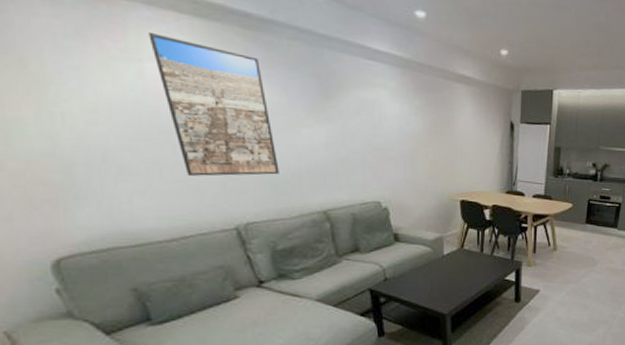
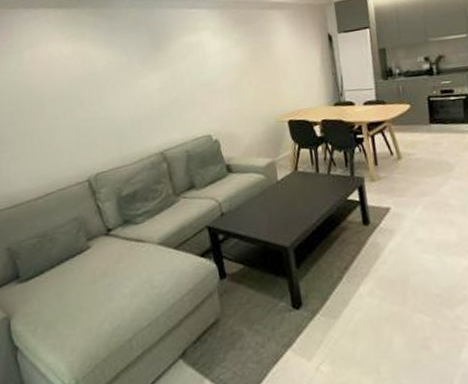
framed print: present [148,31,279,176] -> none [27,27,122,138]

